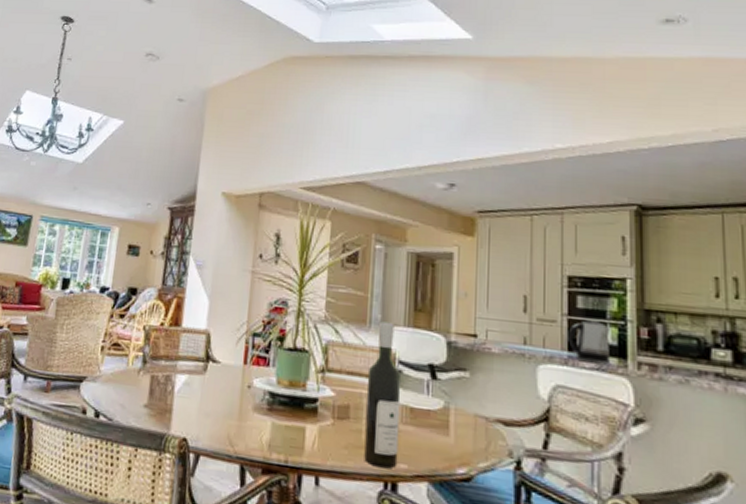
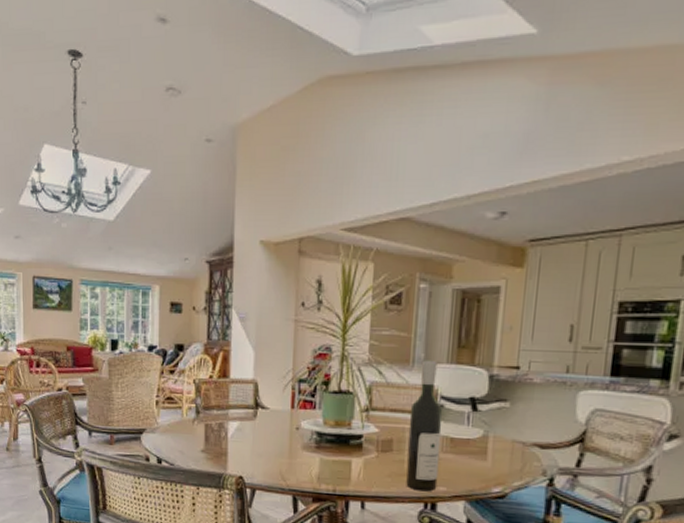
kettle: present [568,320,609,363] -> none [611,345,656,385]

